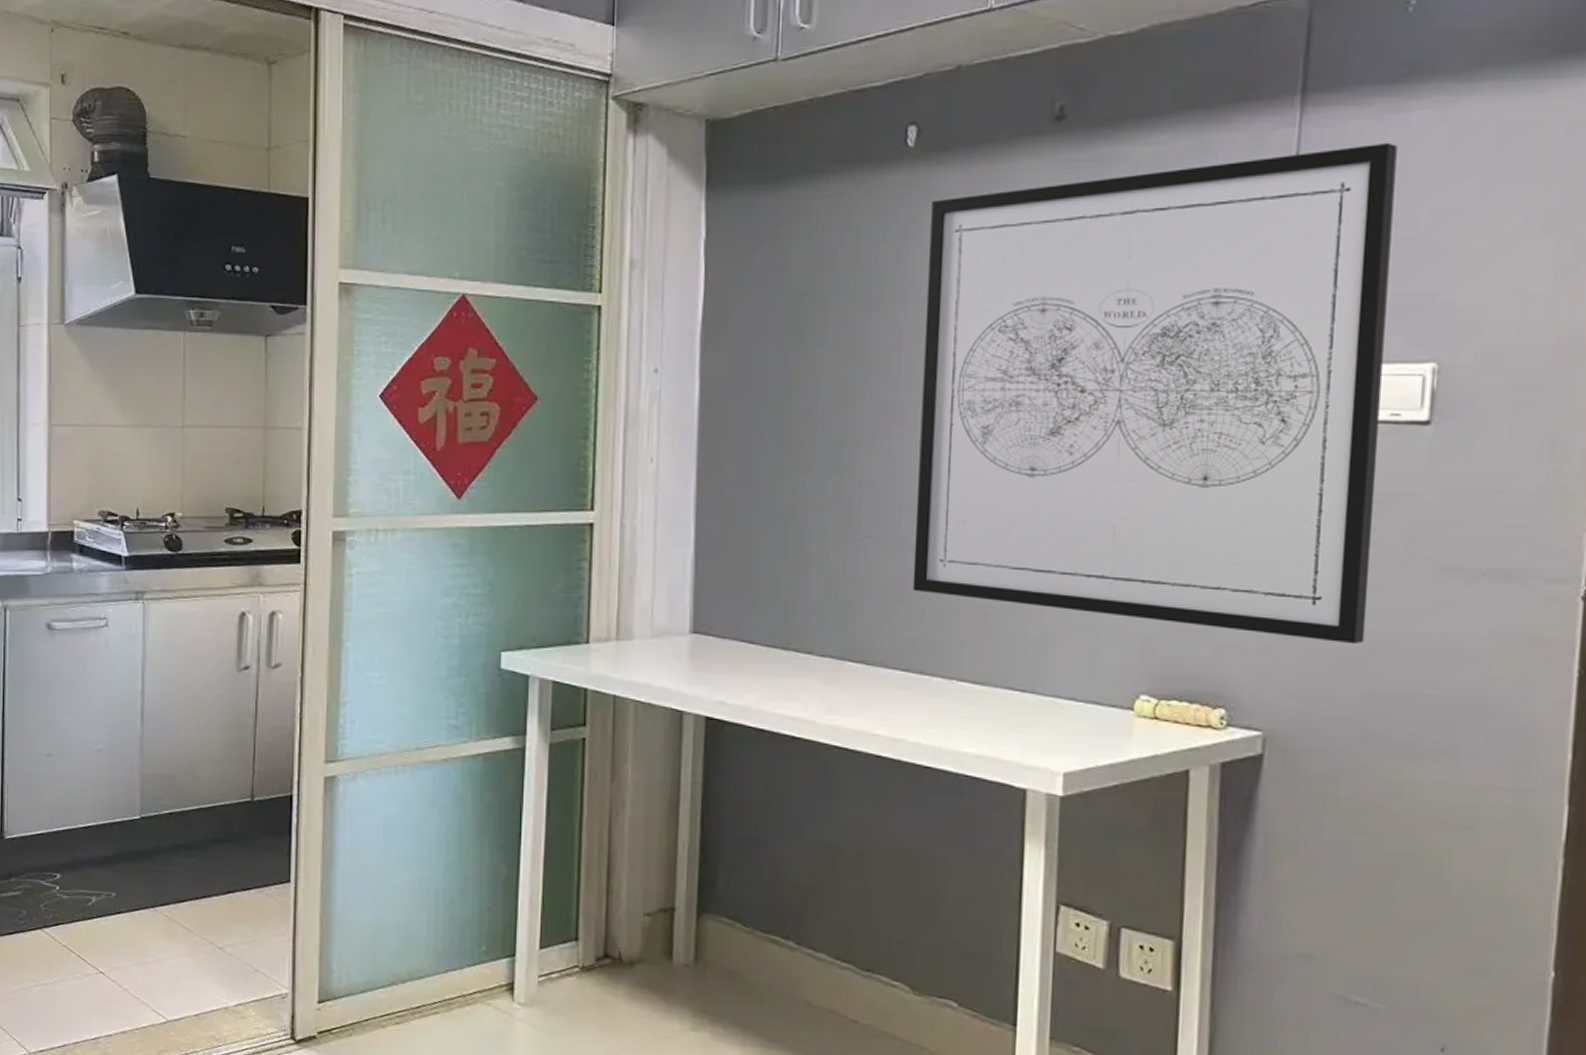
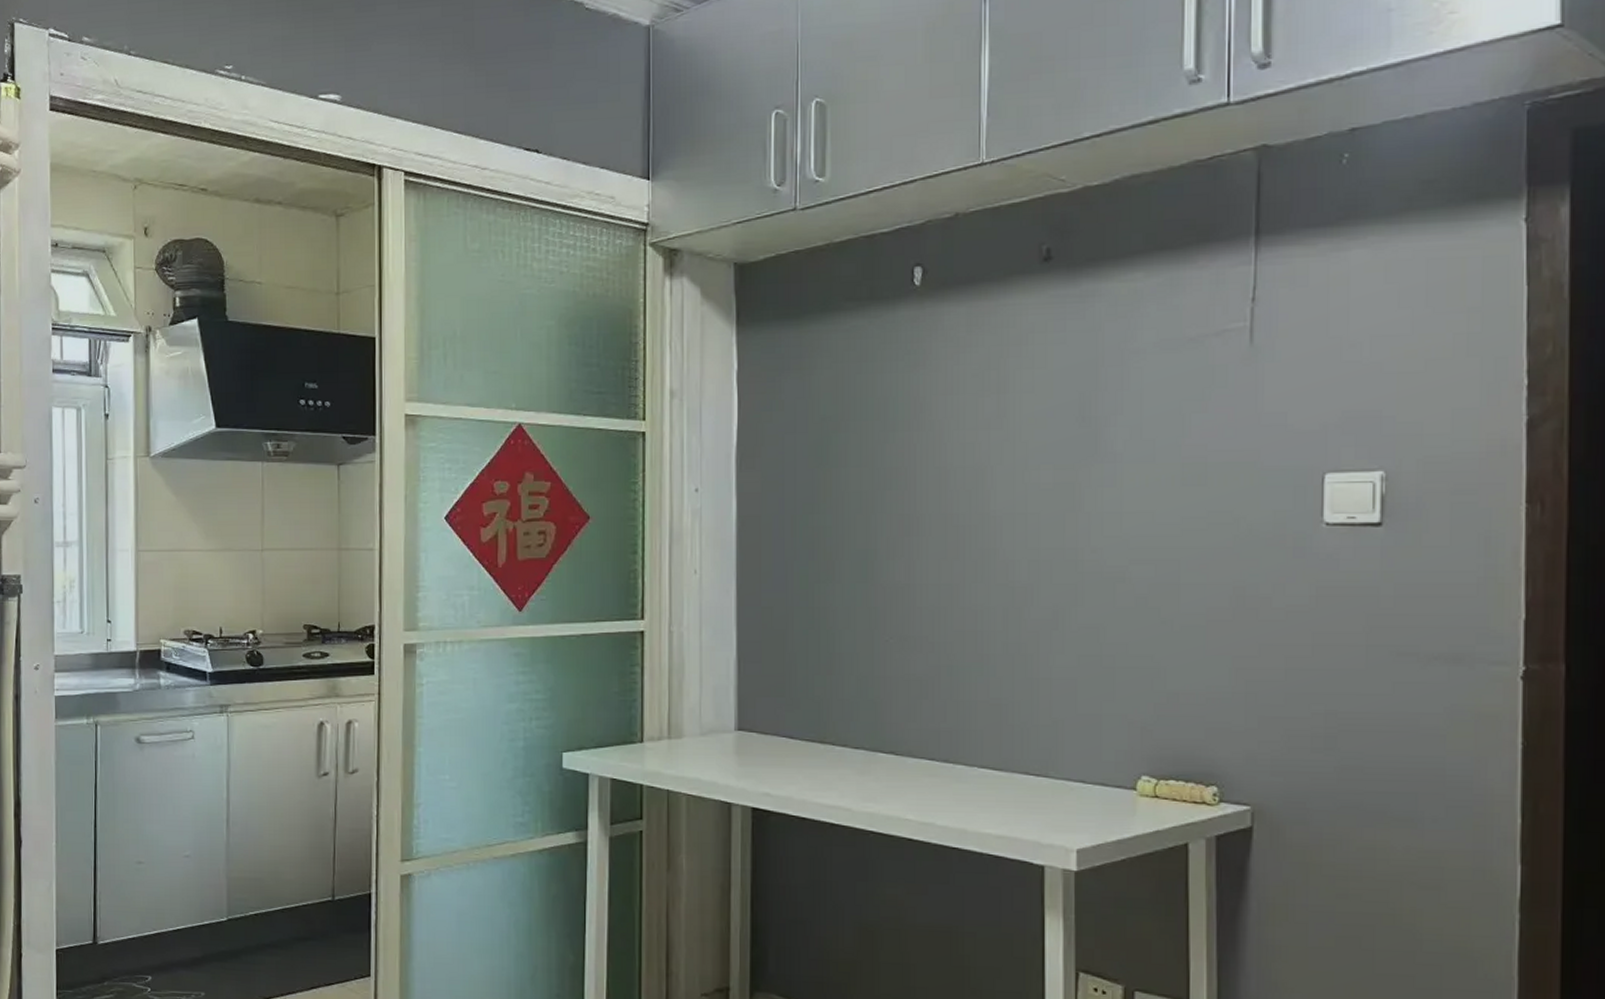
wall art: present [912,142,1397,645] -> none [934,277,1340,725]

